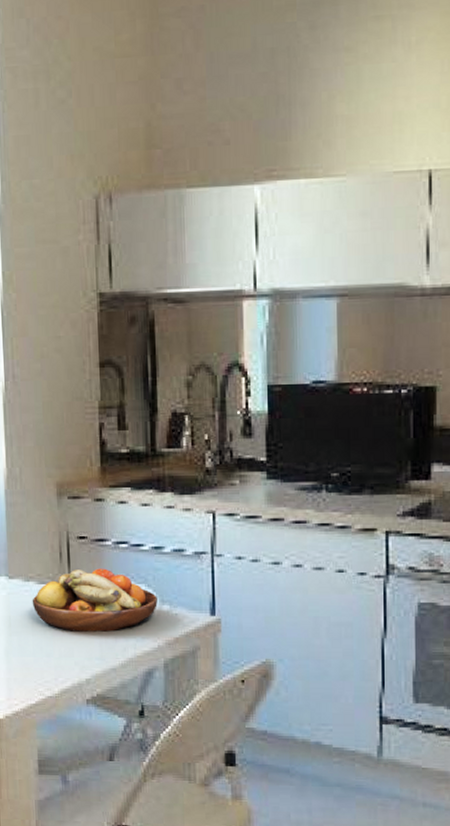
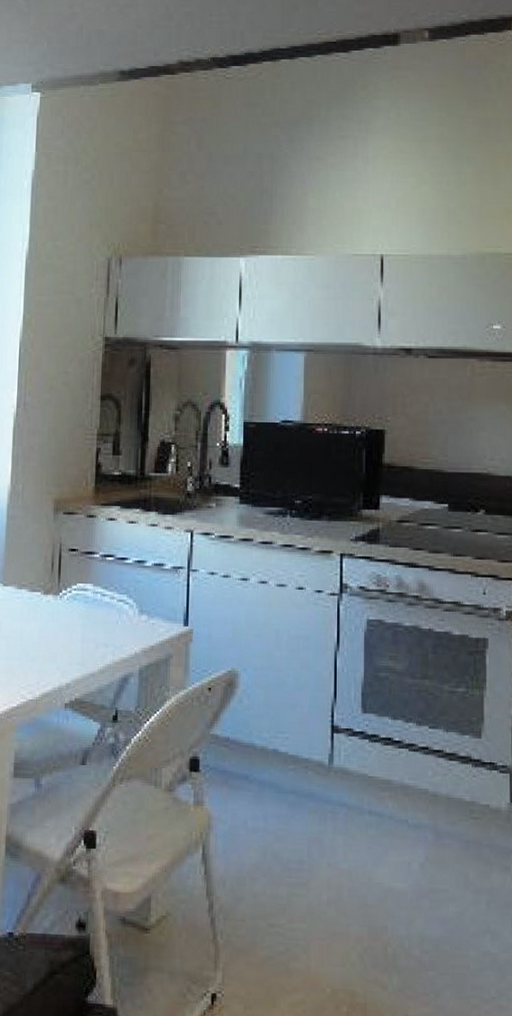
fruit bowl: present [32,568,158,632] -> none [22,579,137,639]

